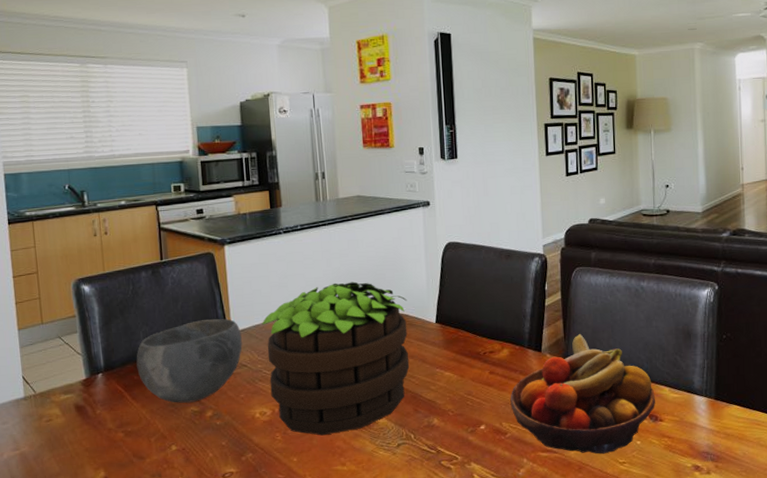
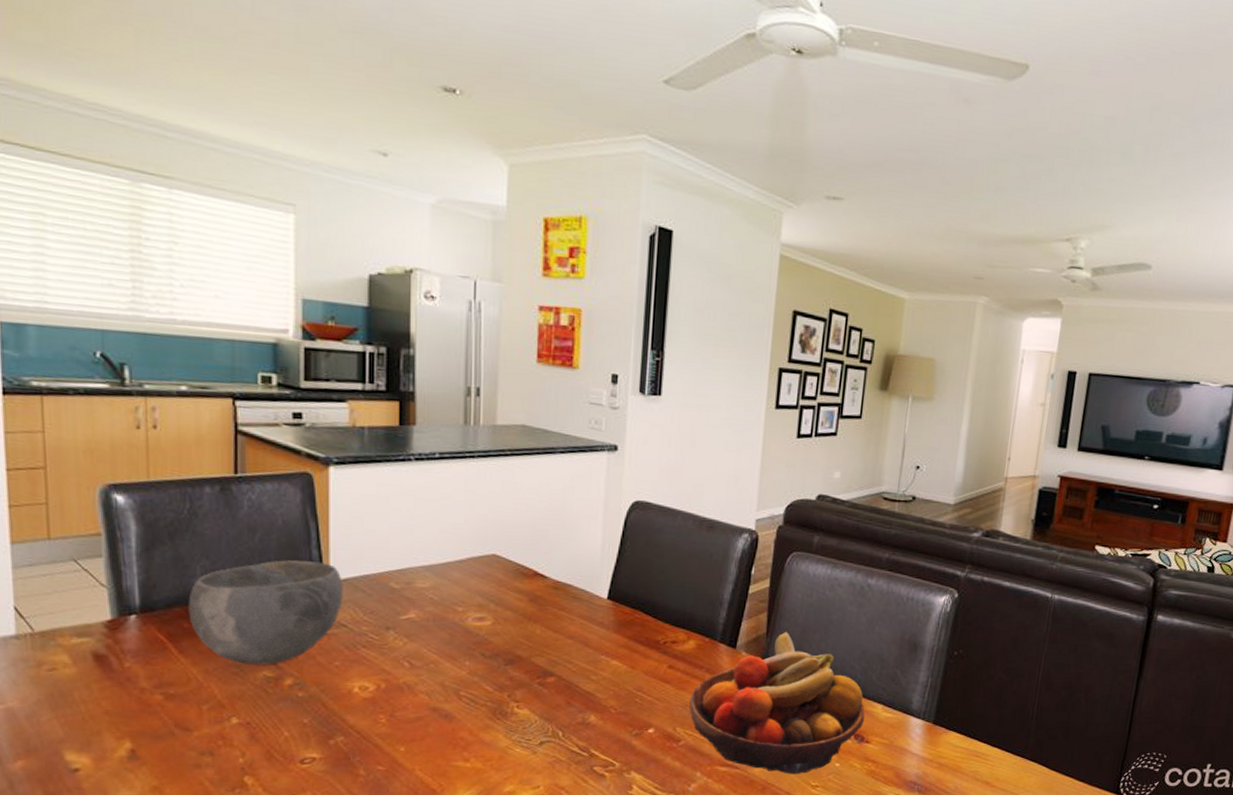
potted plant: present [262,281,410,436] -> none [373,533,574,723]

